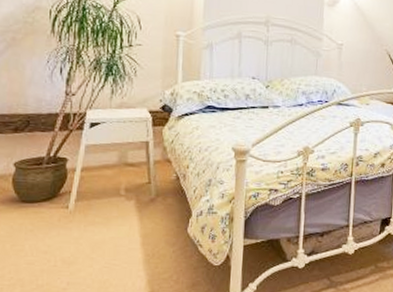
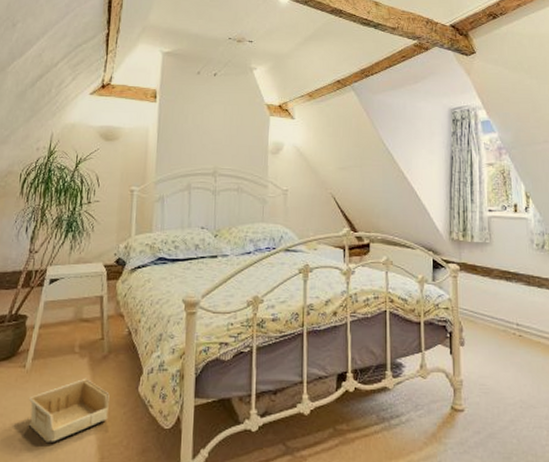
storage bin: none [74,219,158,277] -> present [28,378,110,442]

